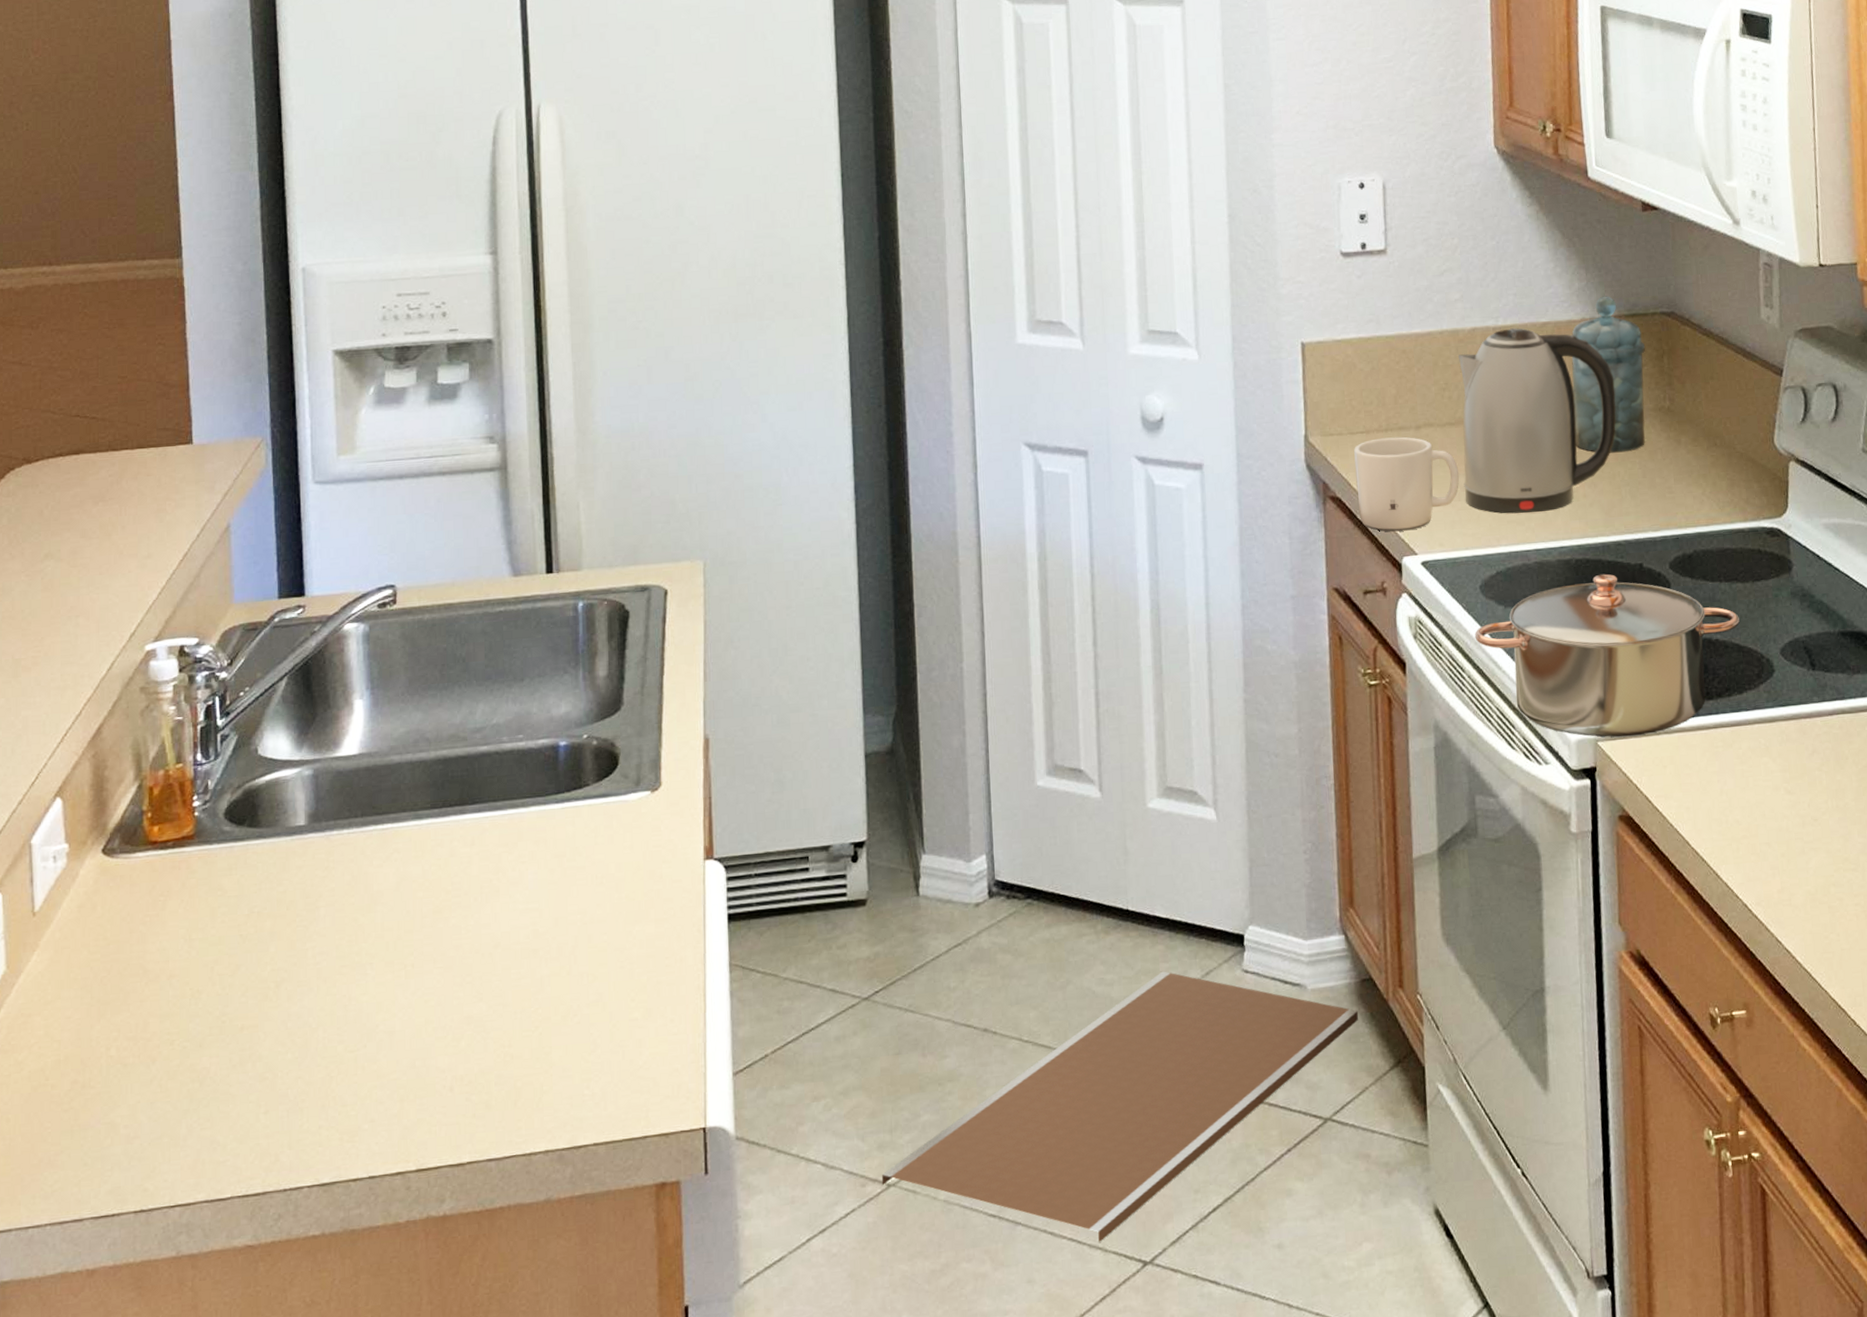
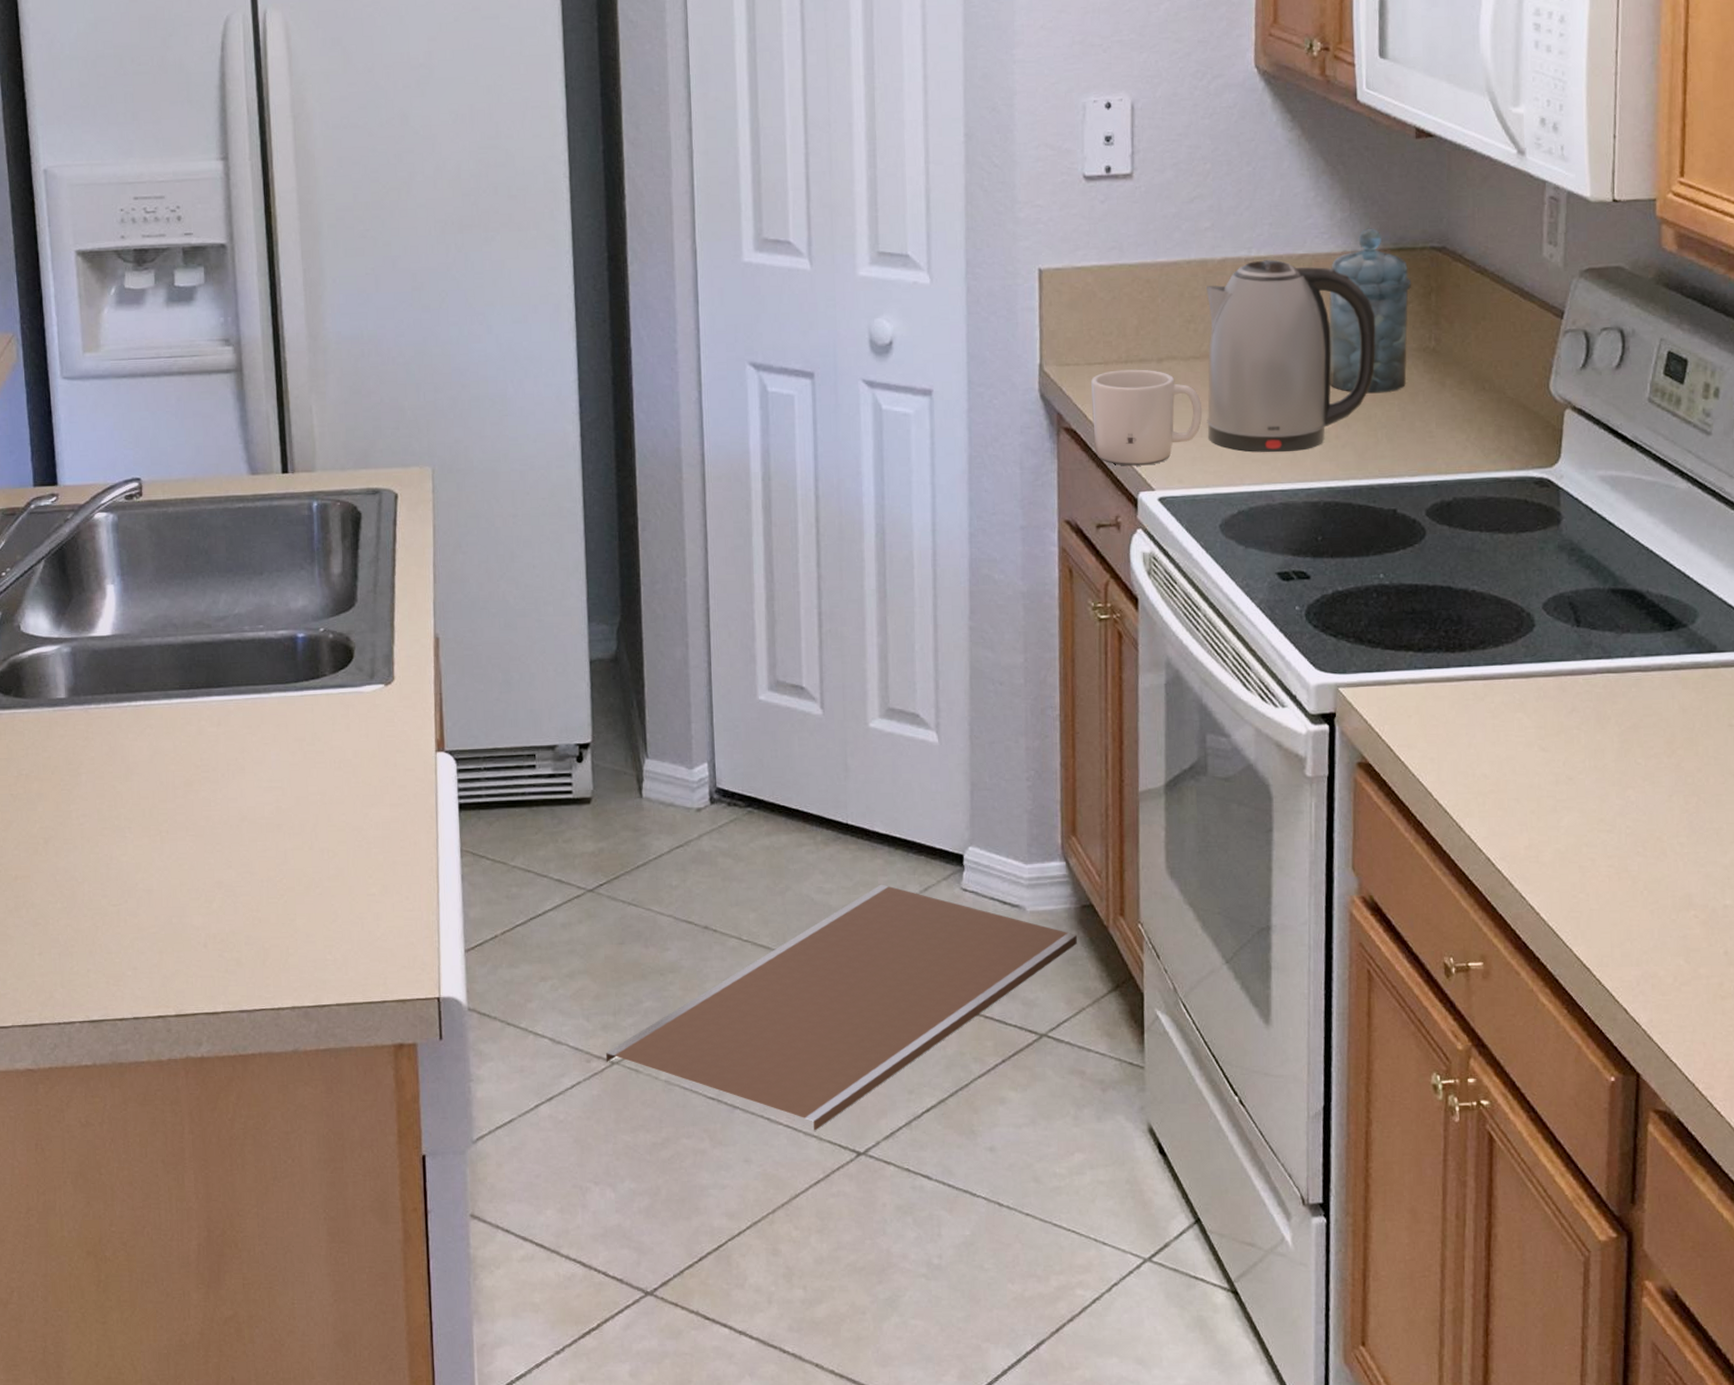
cooking pot: present [1475,573,1740,737] -> none [1212,518,1500,684]

